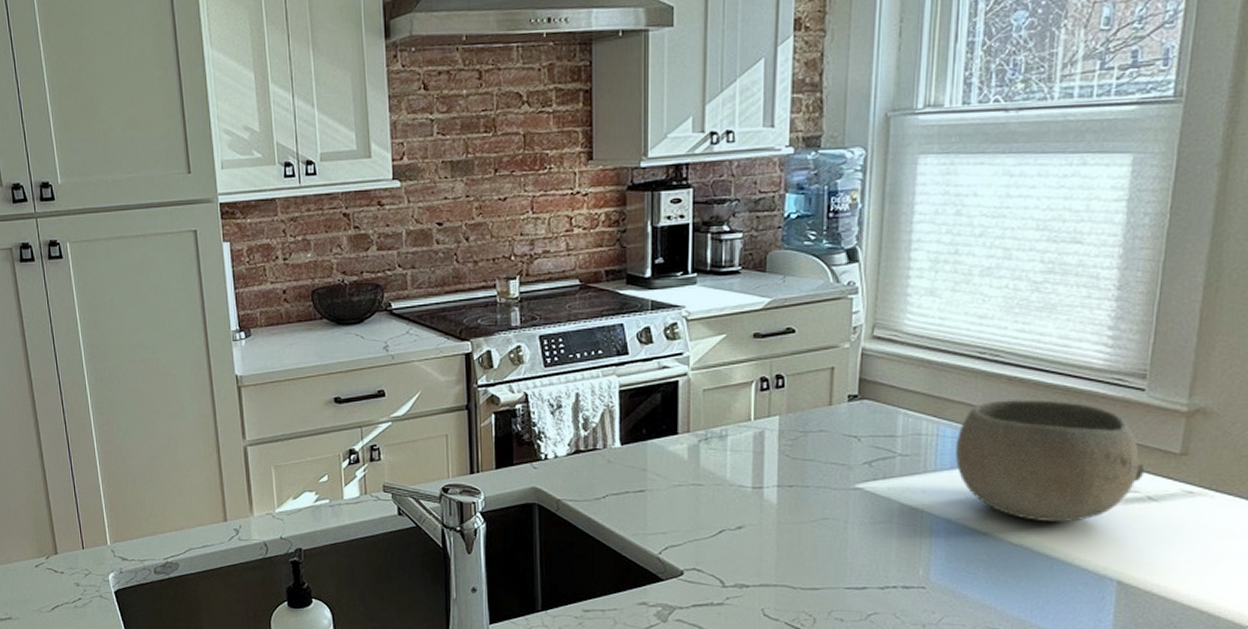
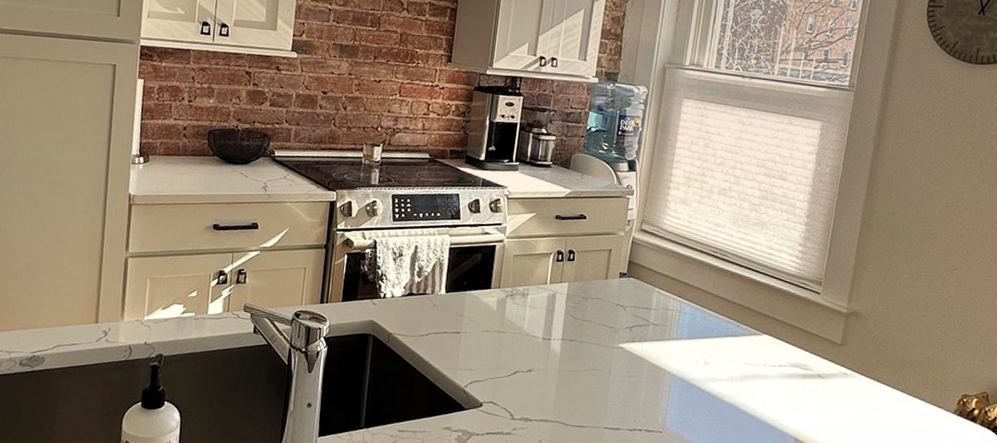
bowl: present [954,400,1145,523] -> none [691,289,818,389]

